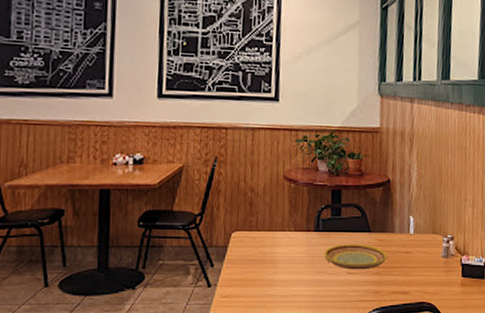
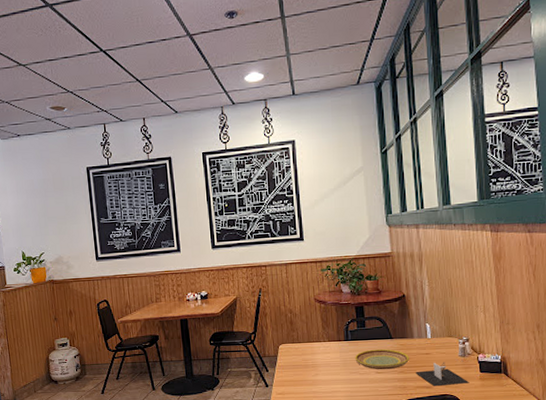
napkin holder: none [392,263,450,293] -> present [415,362,470,387]

